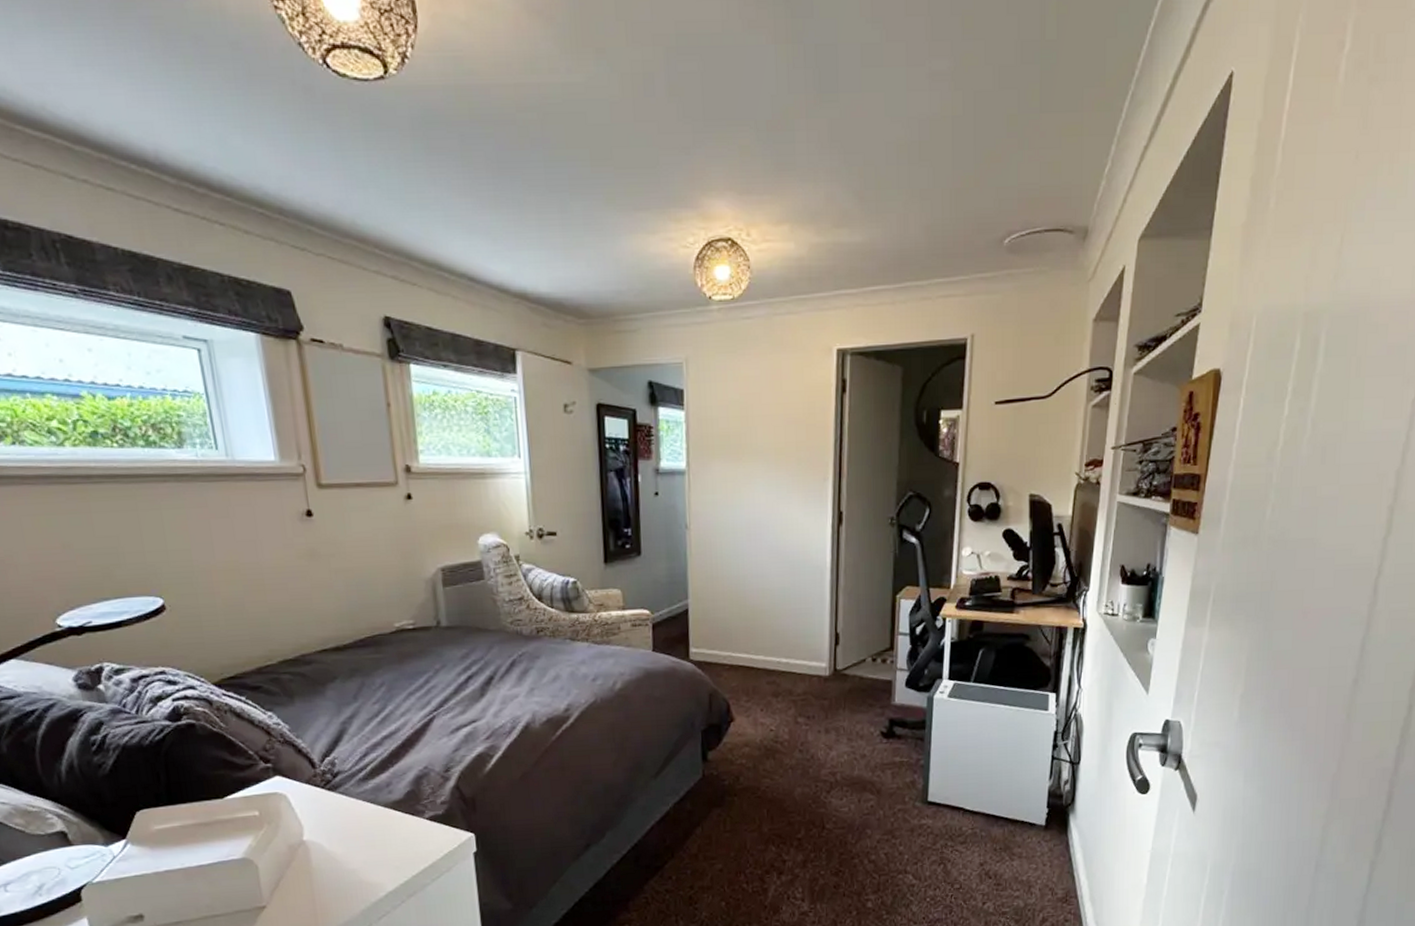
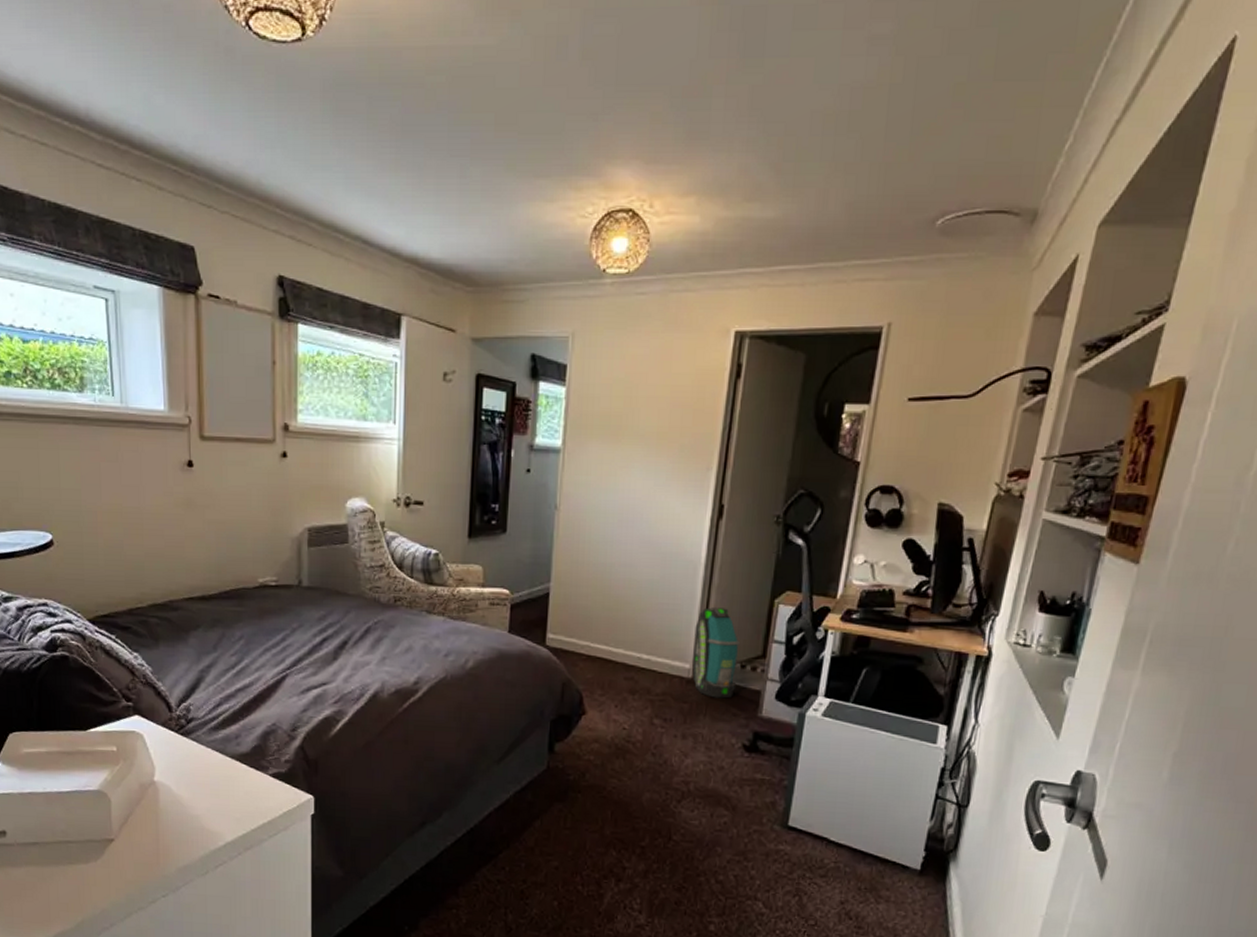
backpack: none [827,607,870,692] -> present [692,607,740,699]

